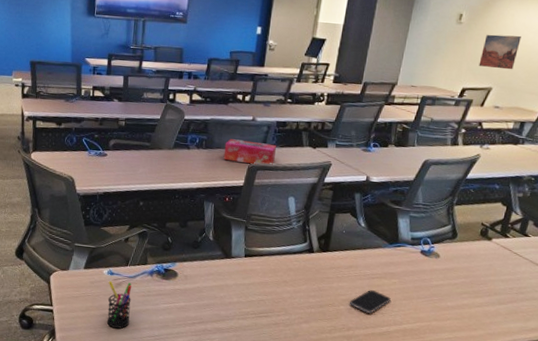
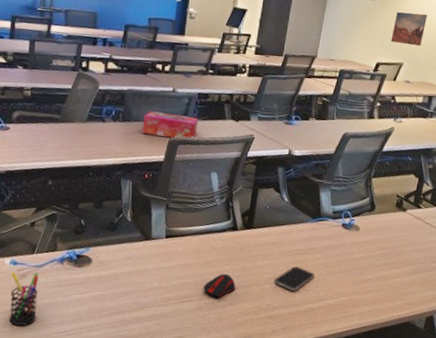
computer mouse: none [279,293,311,316] -> present [203,273,236,299]

